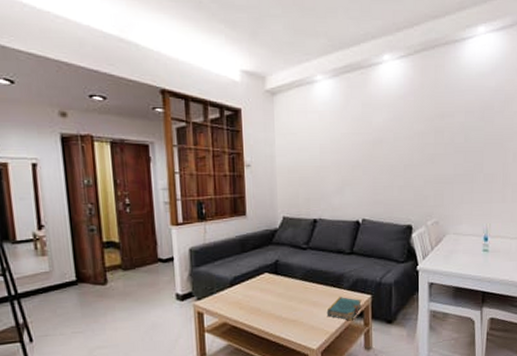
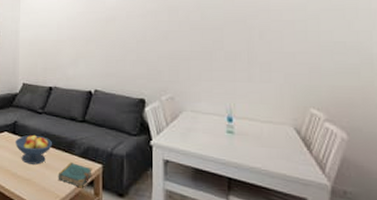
fruit bowl: none [278,272,319,304] -> present [16,134,52,165]

